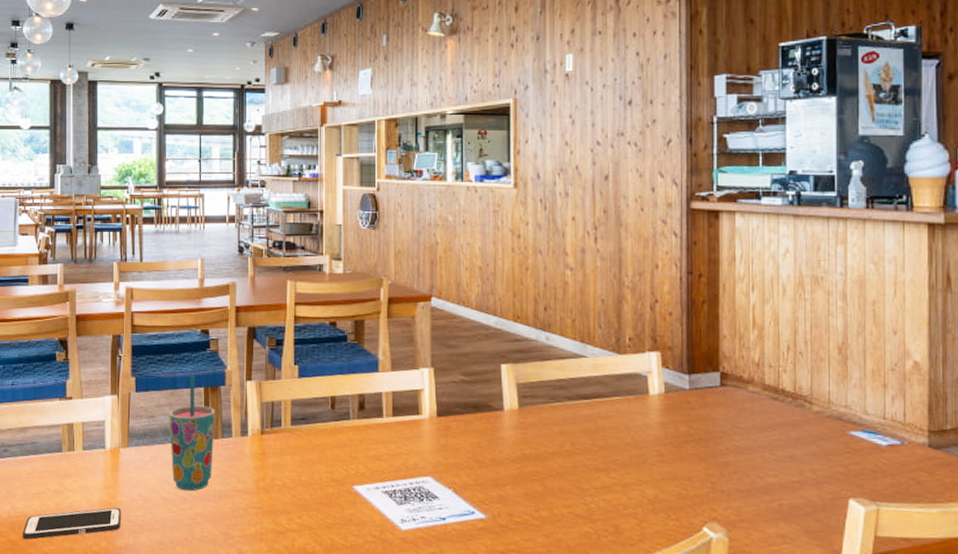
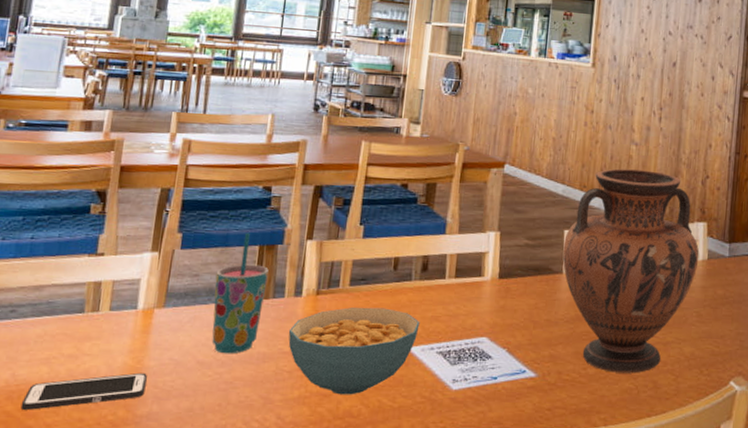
cereal bowl: none [239,446,363,533] -> present [288,307,420,395]
vase: none [502,296,655,517] -> present [562,168,700,374]

